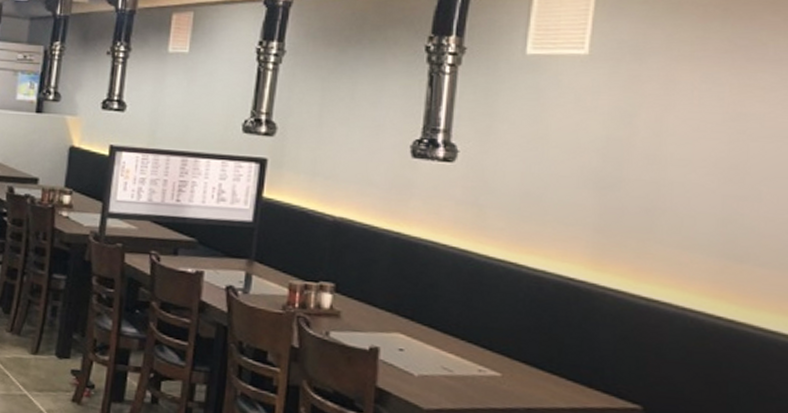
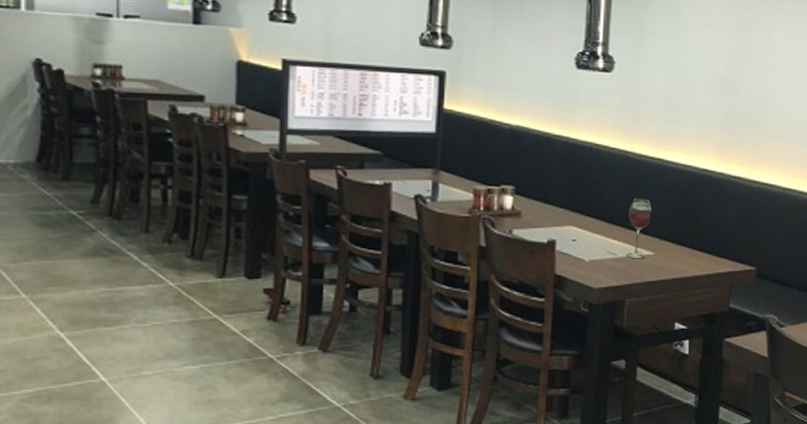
wineglass: none [466,306,500,380] -> present [627,198,652,259]

